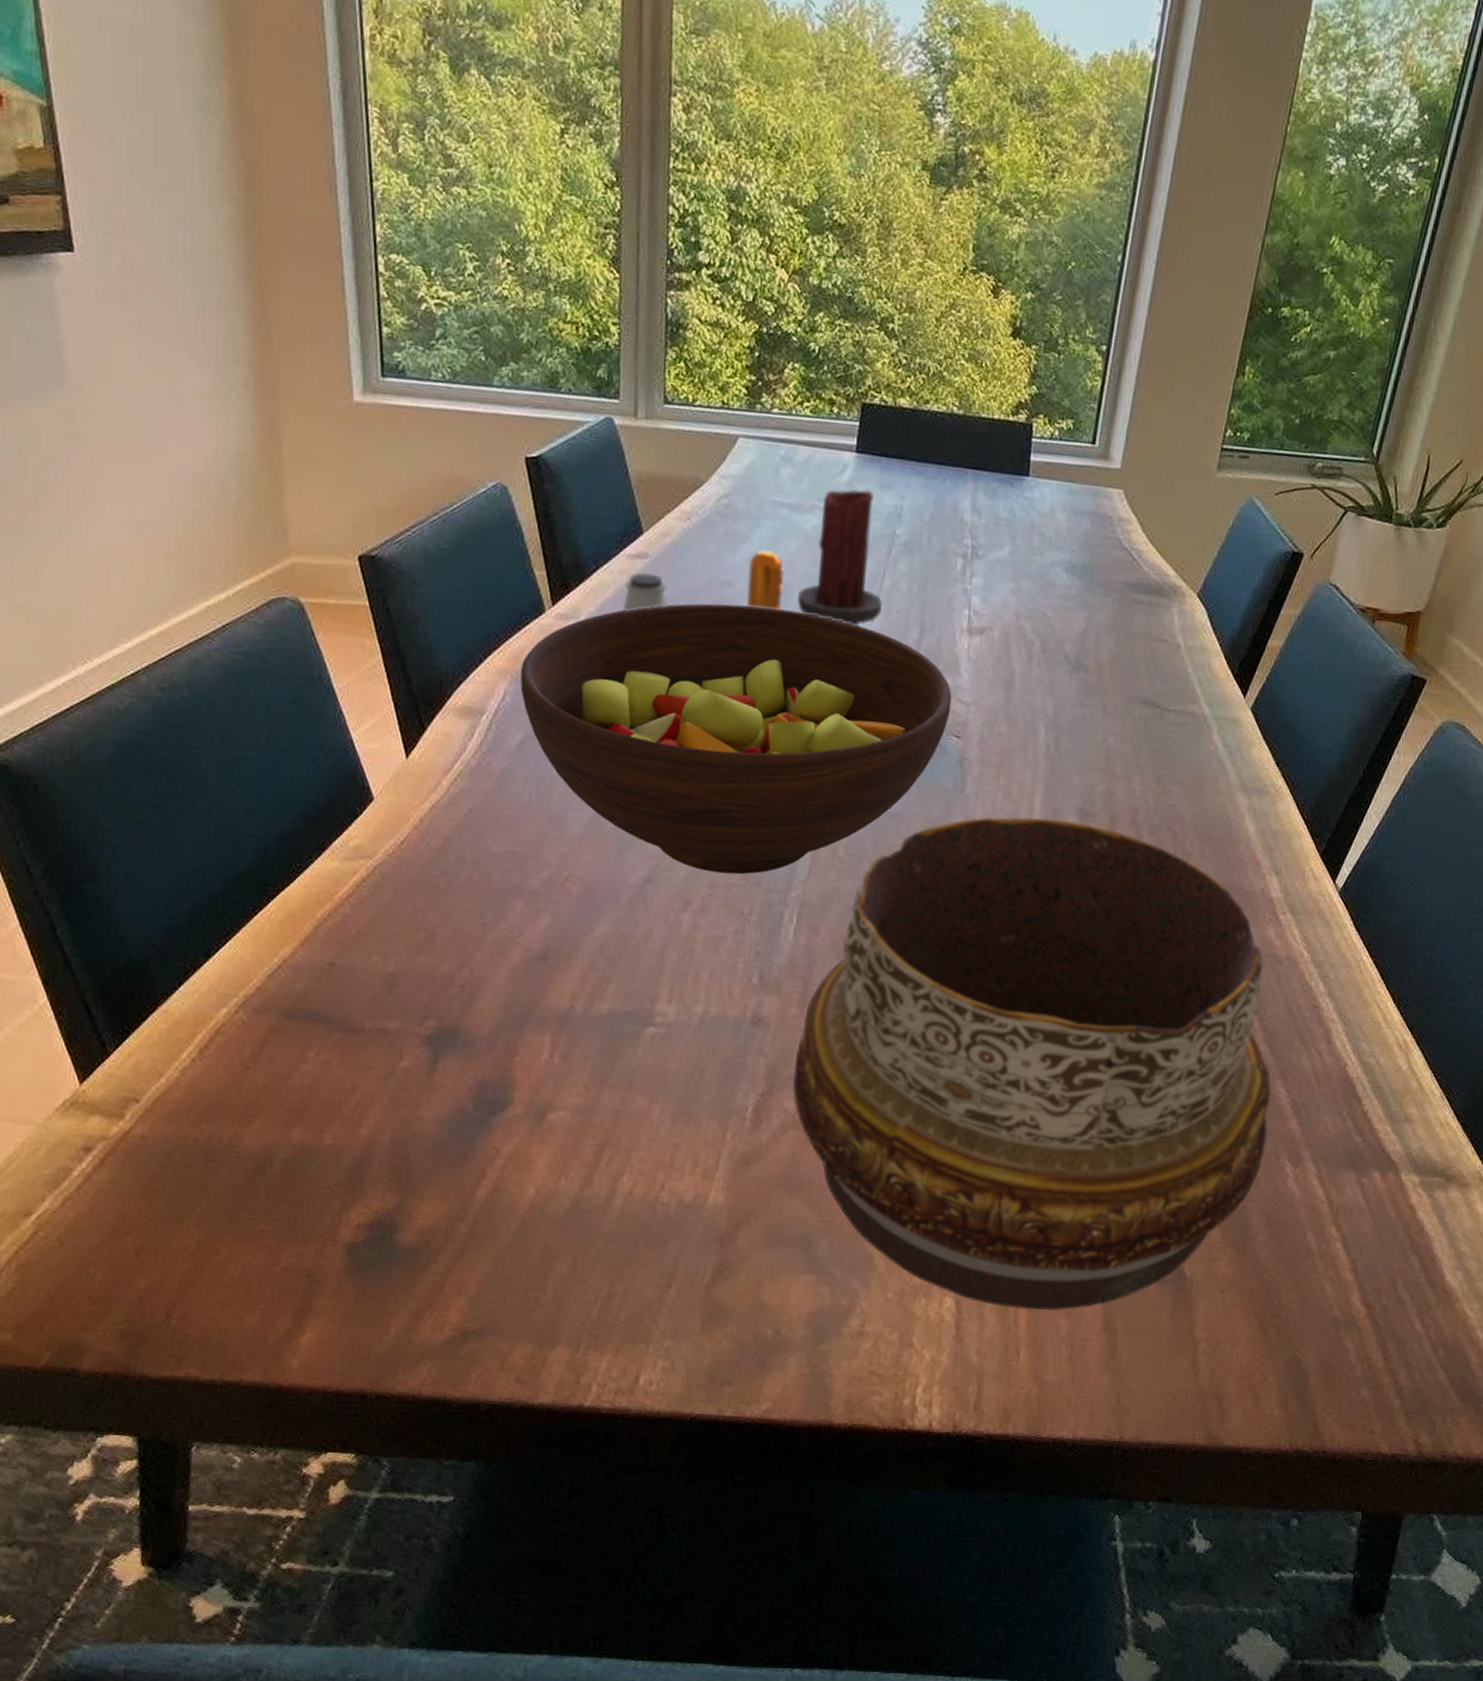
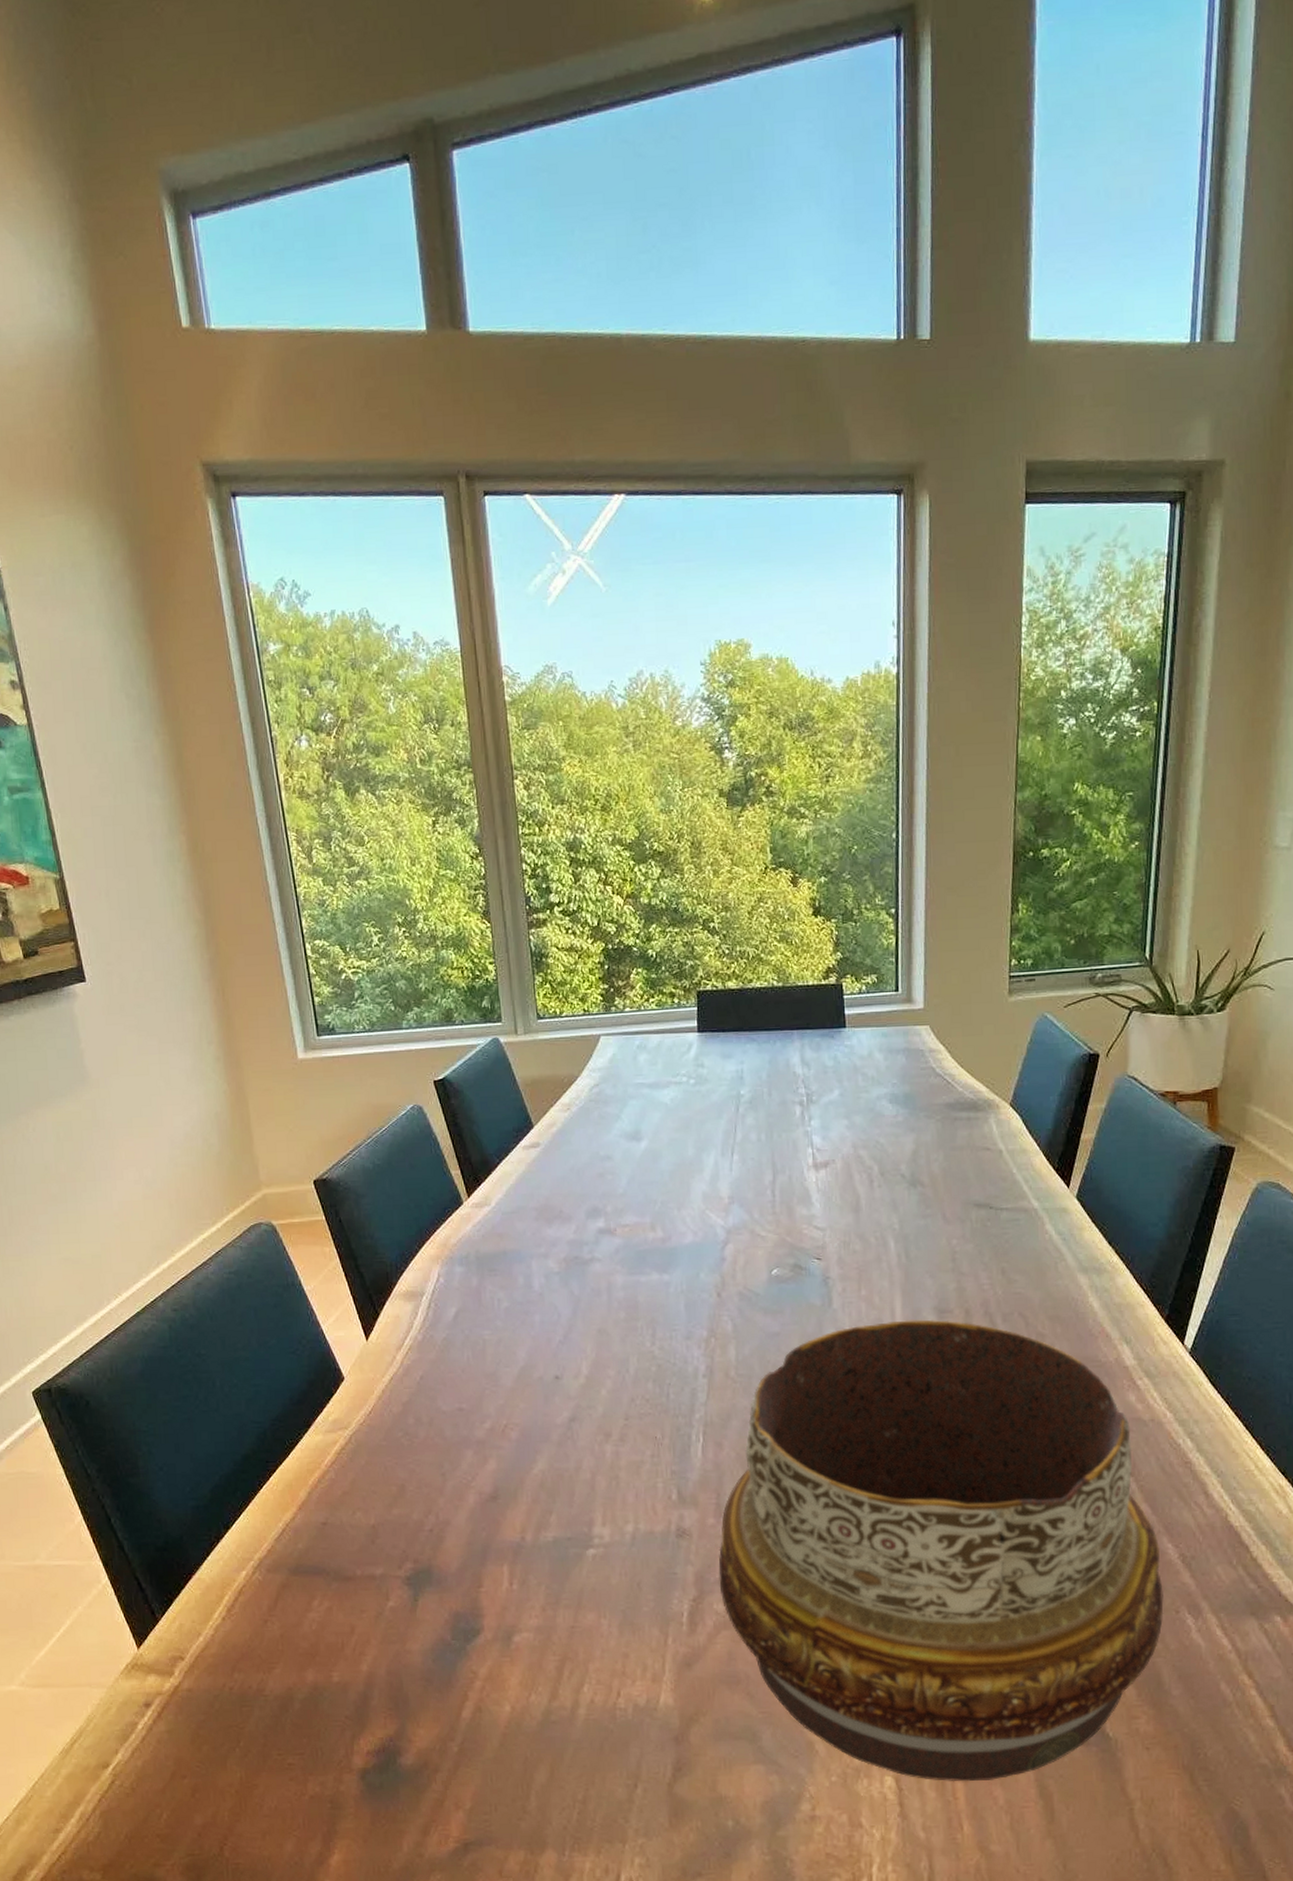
fruit bowl: present [520,603,952,875] -> none [449,1172,809,1406]
saltshaker: present [623,572,667,612] -> none [524,1159,559,1194]
pepper shaker: present [747,549,785,611] -> none [622,1123,654,1175]
candle holder: present [797,489,882,626] -> none [666,1061,738,1177]

